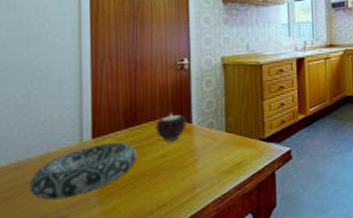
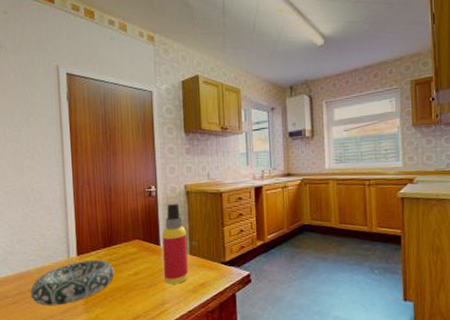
candle: present [154,113,187,141] -> none [128,235,156,261]
spray bottle: none [195,76,223,166] -> present [162,203,188,285]

